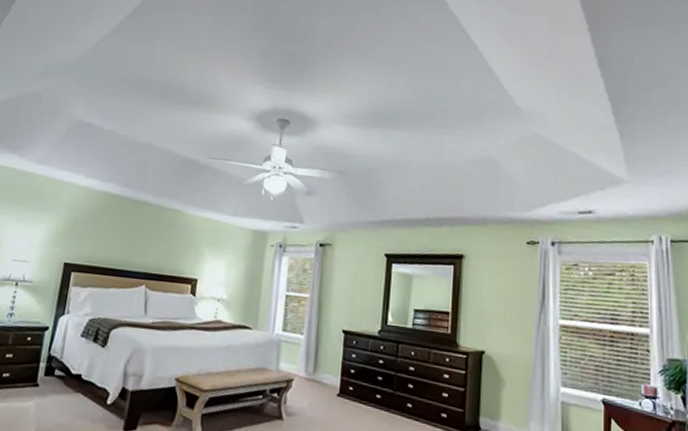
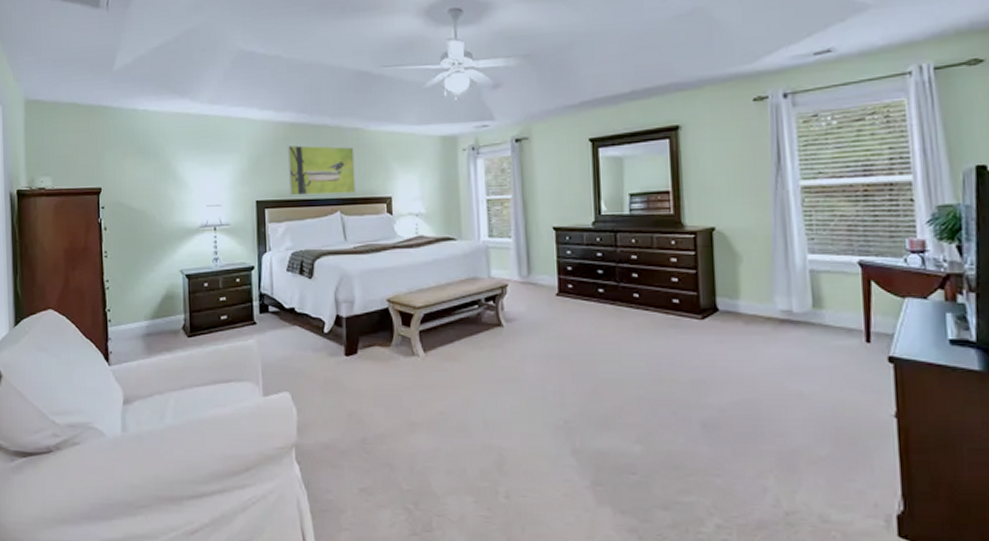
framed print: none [98,214,170,270] -> present [287,145,356,196]

